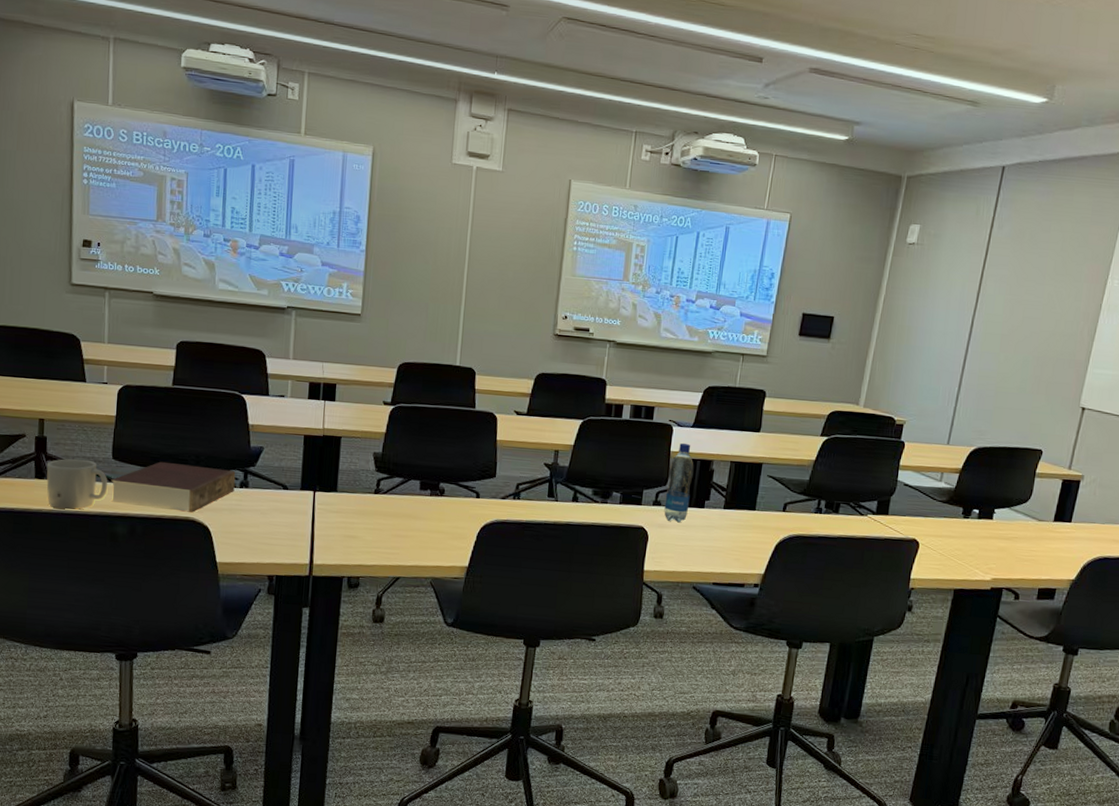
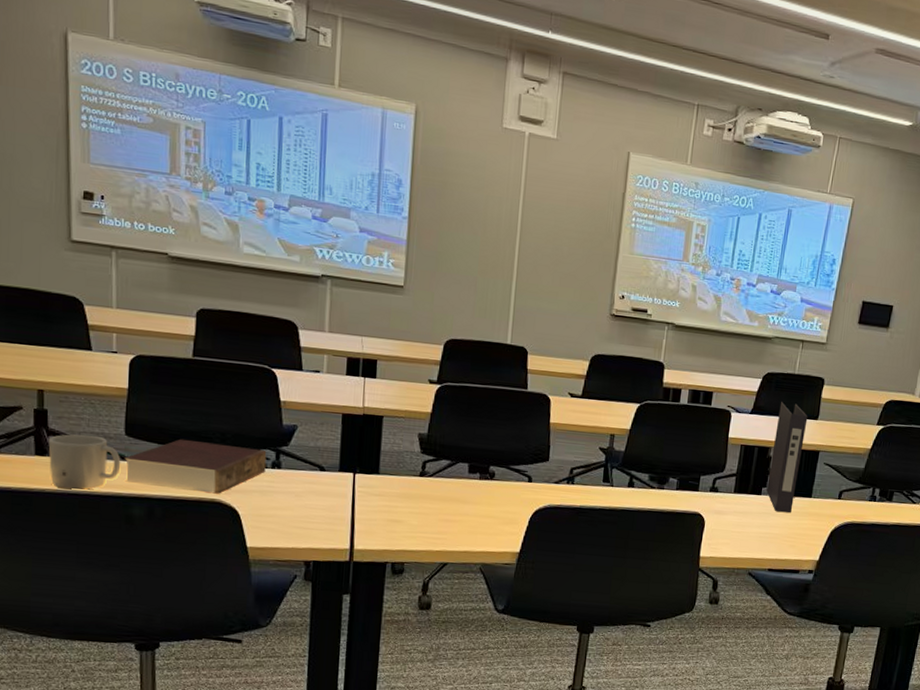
bottle: present [664,442,694,523] -> none [721,429,752,510]
binder: none [710,415,750,527] -> present [766,402,808,514]

